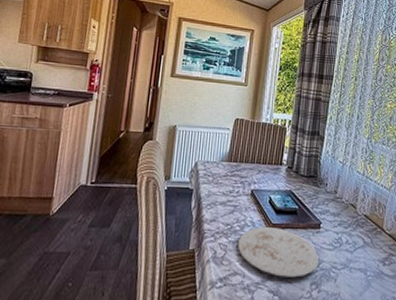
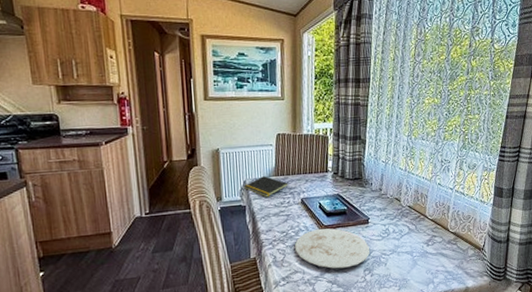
notepad: none [193,159,240,183] -> present [243,175,289,198]

